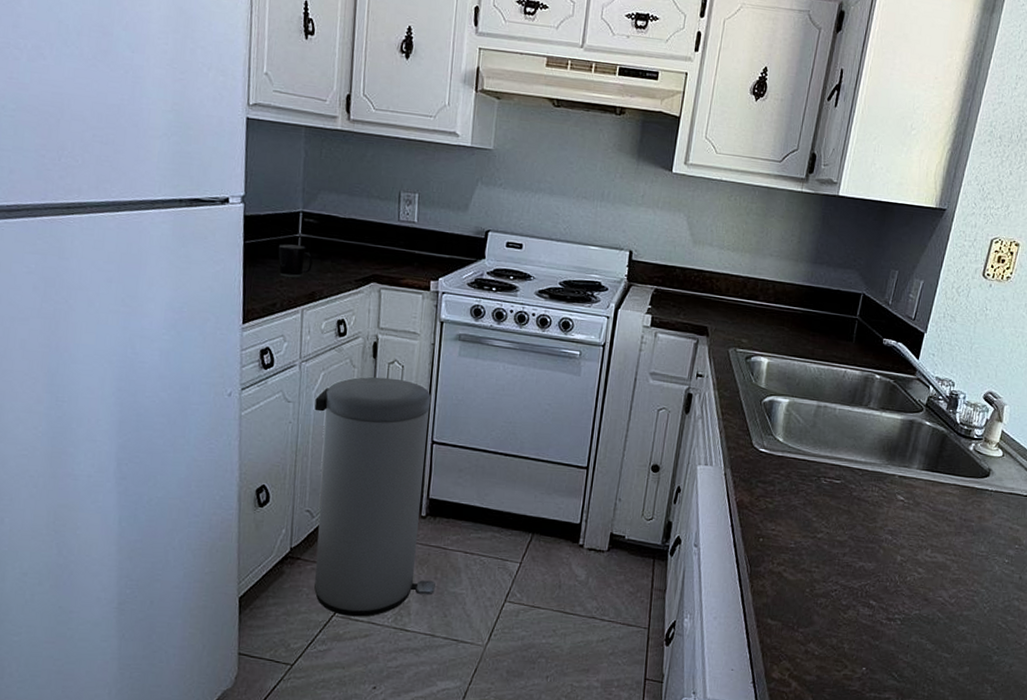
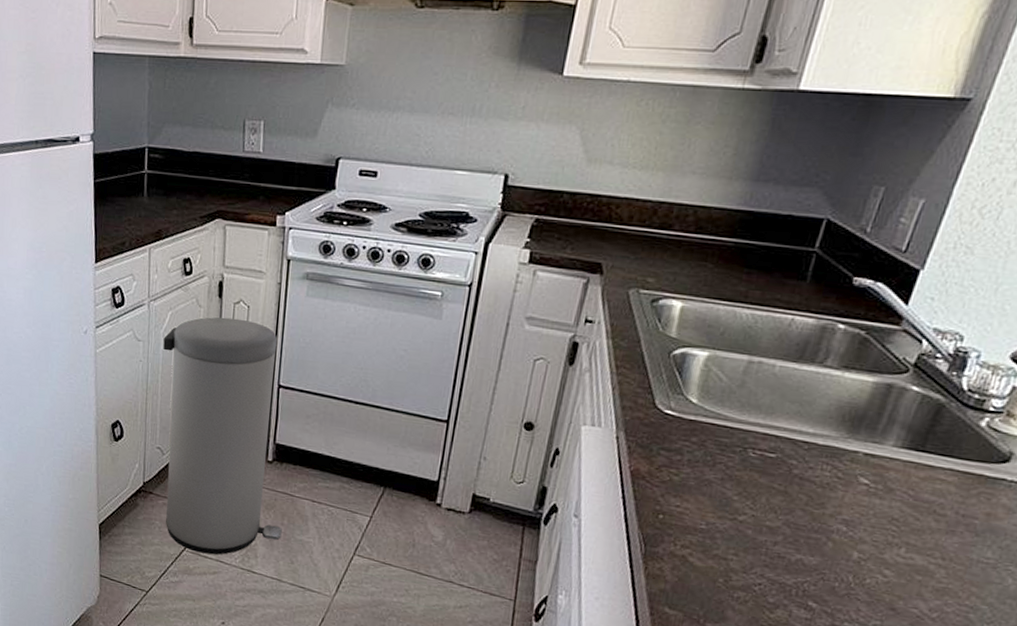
mug: present [278,244,313,278] -> none [125,181,159,216]

